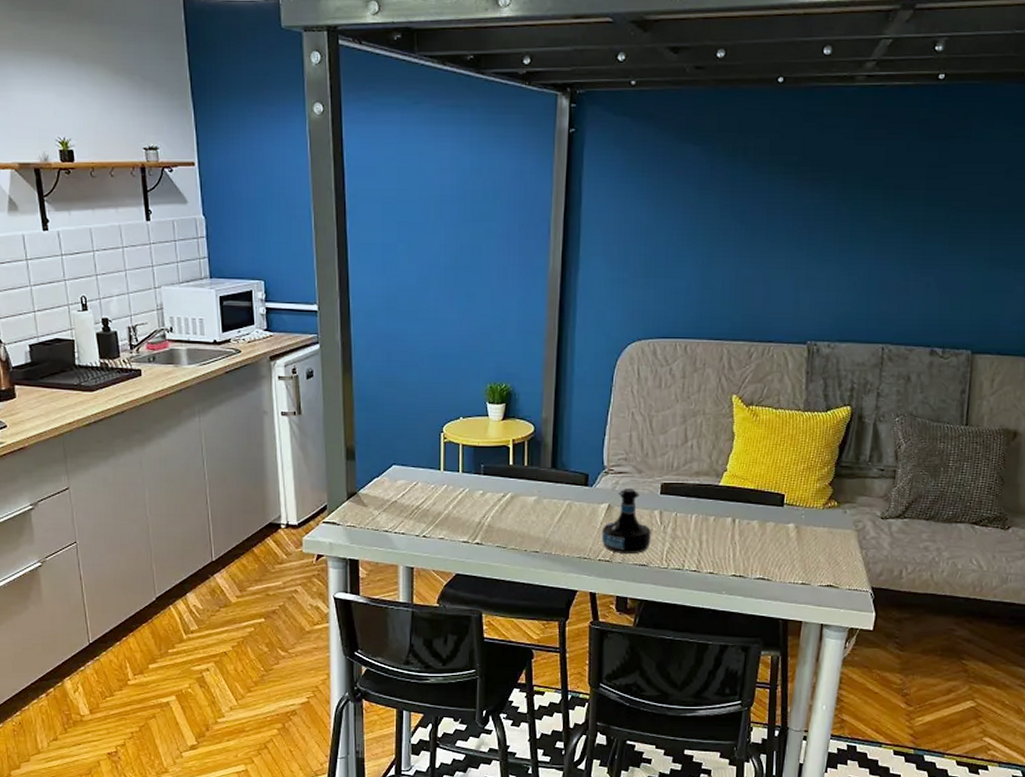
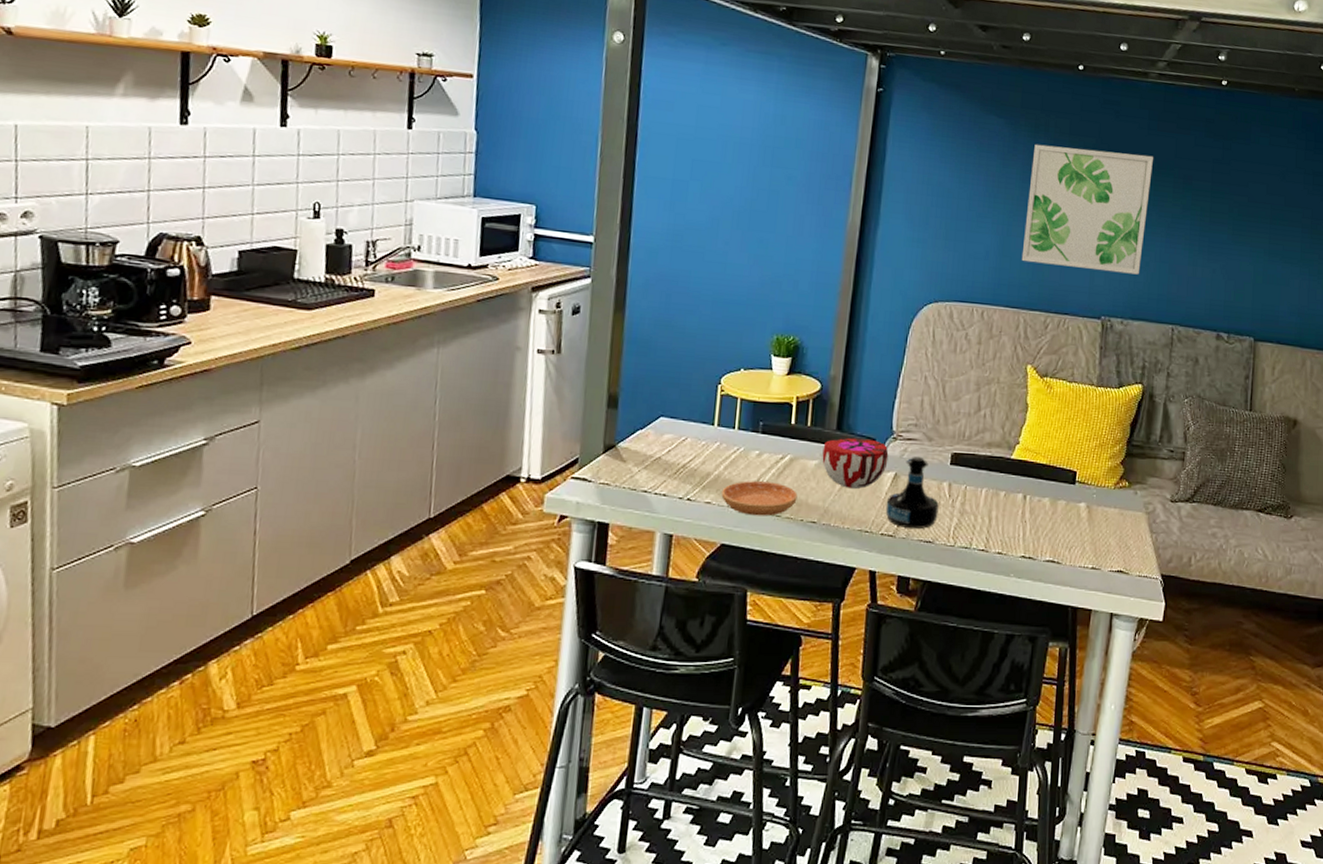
saucer: none [452,518,520,548] -> present [721,481,798,516]
decorative bowl: none [540,474,601,520] -> present [822,437,889,489]
wall art: none [723,167,861,295] -> present [1021,144,1153,275]

